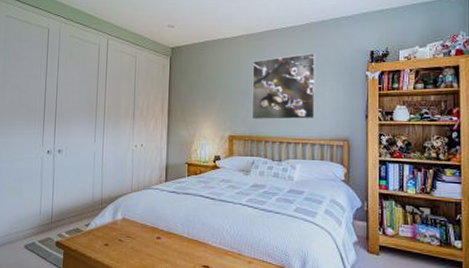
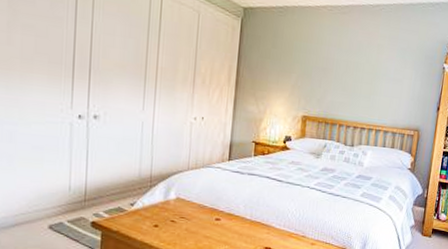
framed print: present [251,52,316,120] -> none [327,36,400,107]

